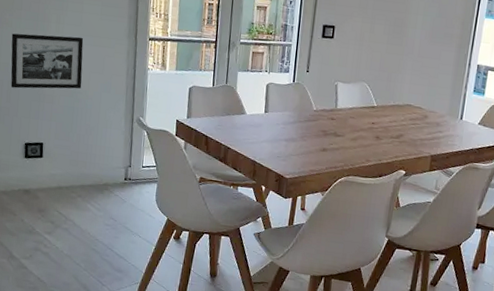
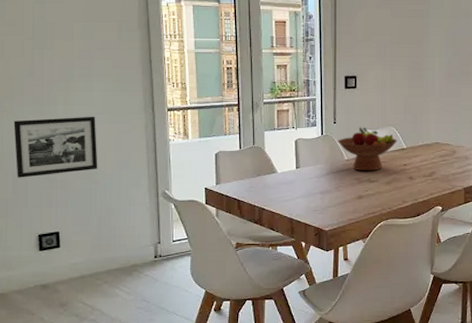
fruit bowl: none [308,79,368,126] -> present [338,127,397,171]

